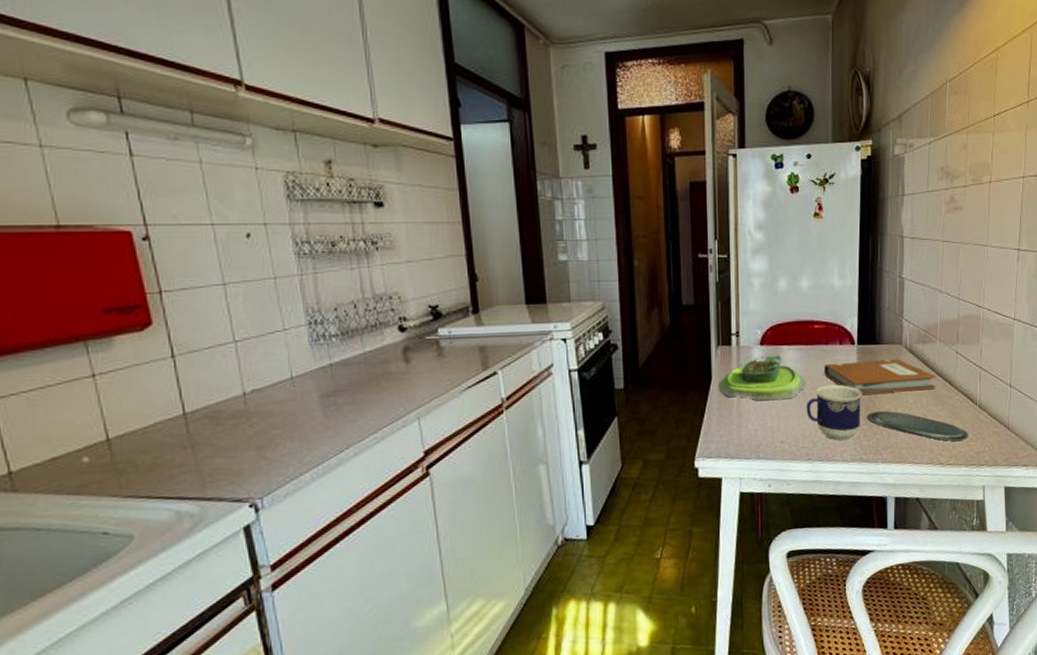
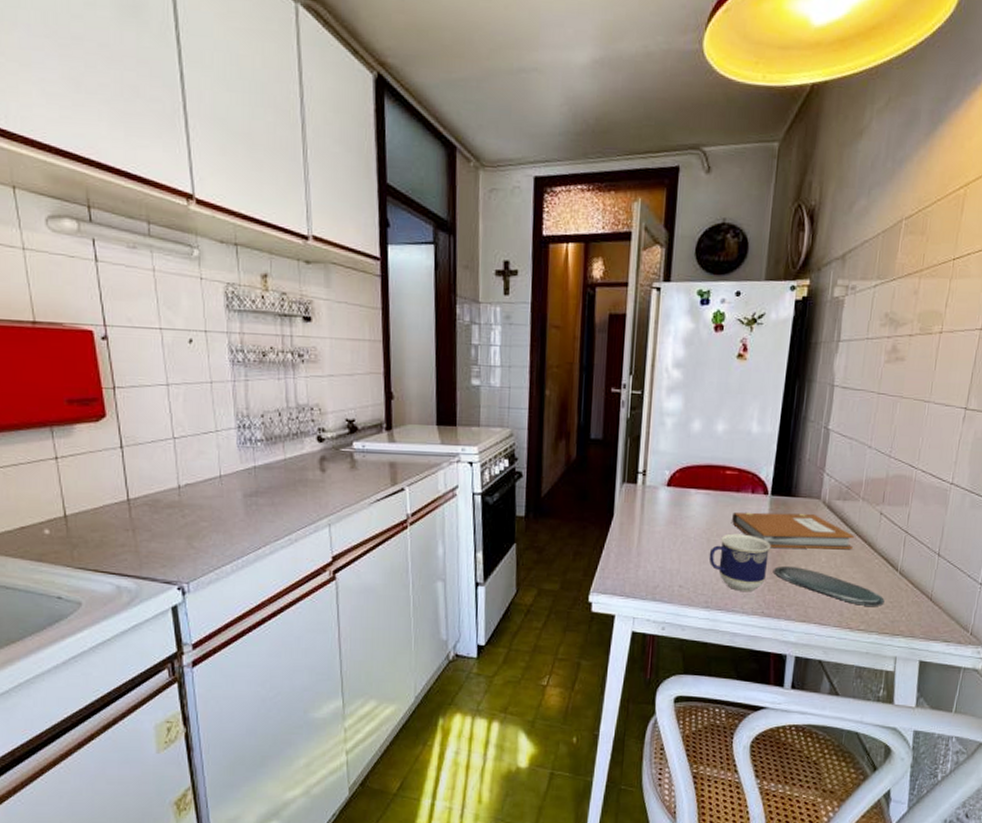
plant pot: present [718,355,807,401] -> none [620,497,712,544]

